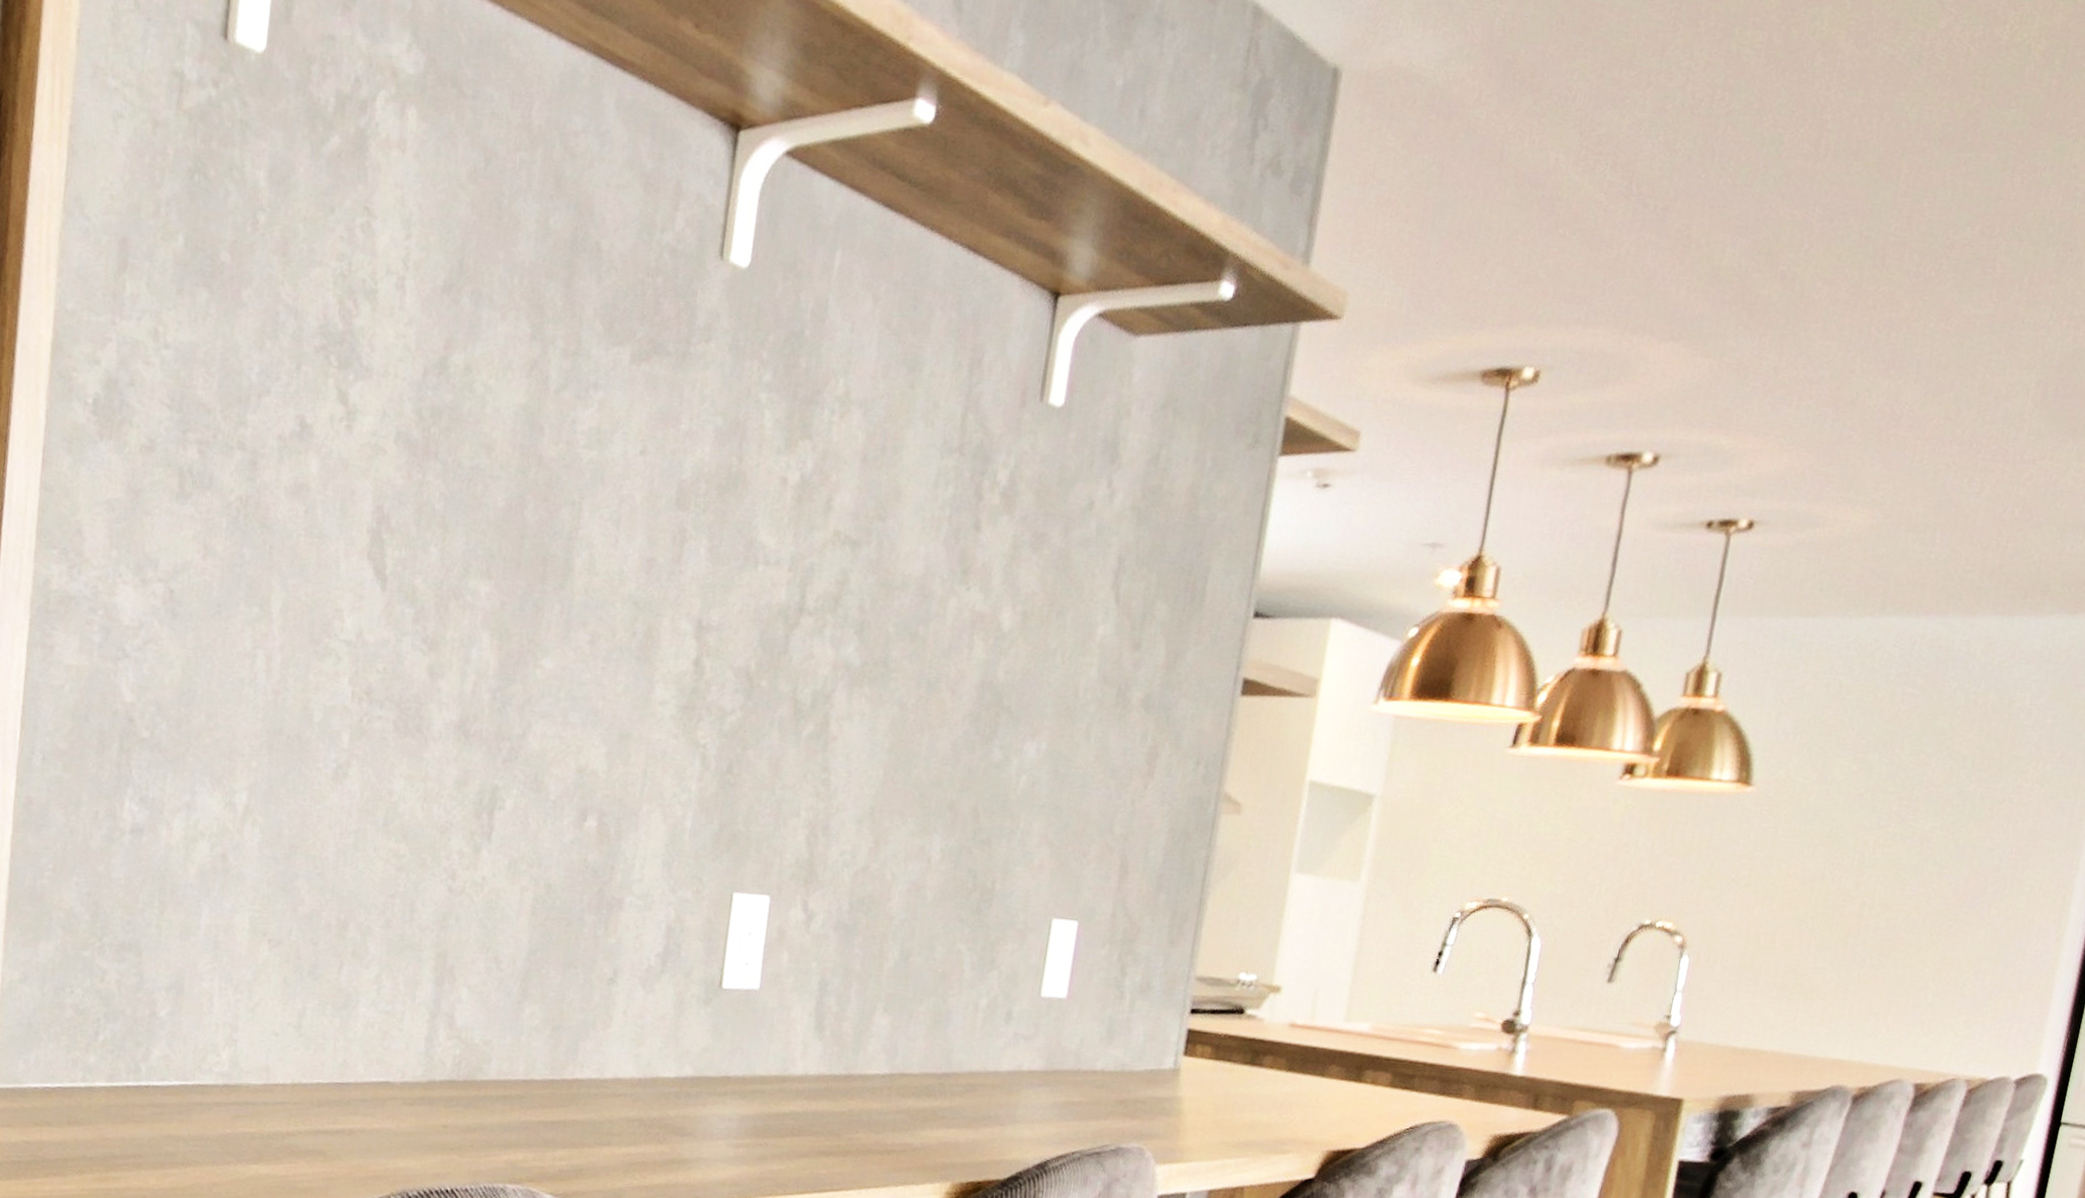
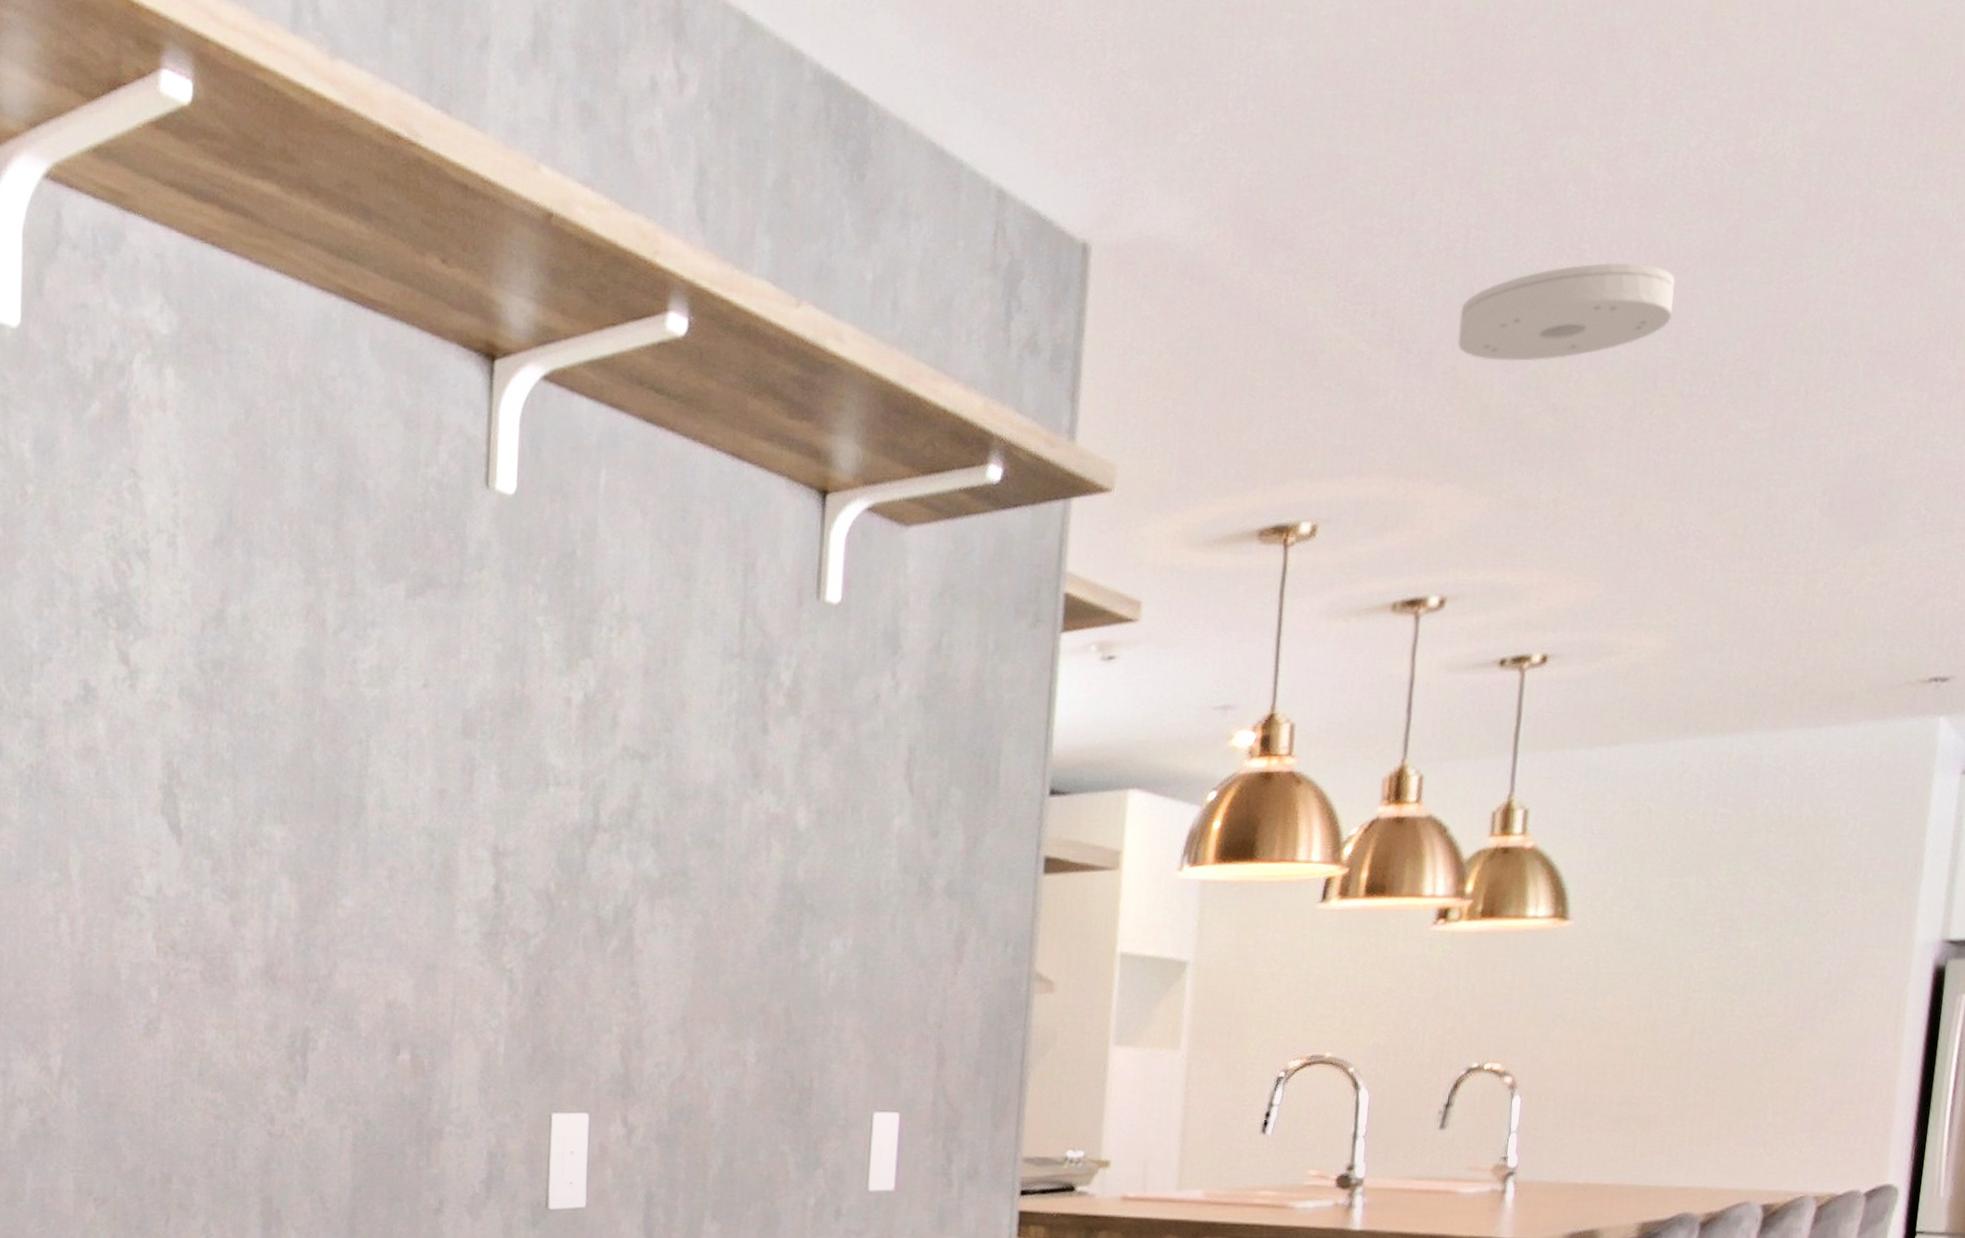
smoke detector: none [1693,135,1912,228] -> present [1457,263,1675,361]

